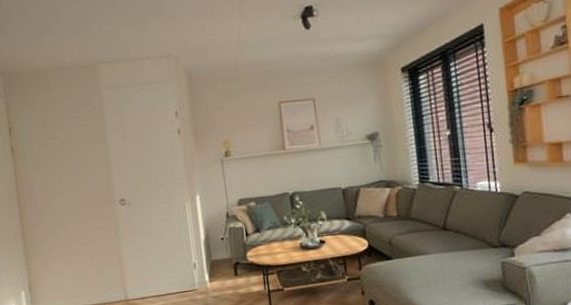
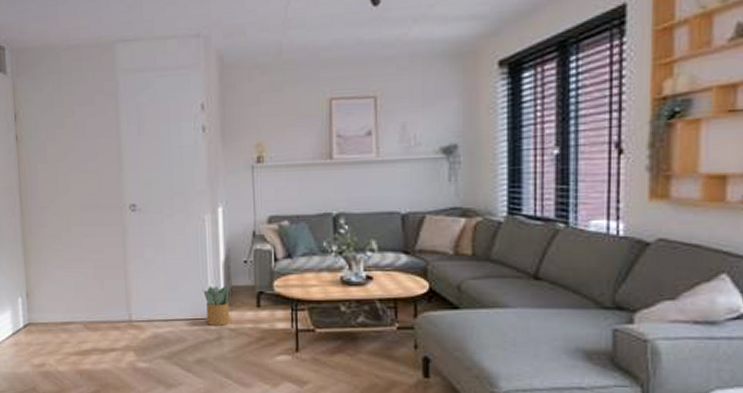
potted plant: none [187,260,213,296] -> present [202,286,229,326]

